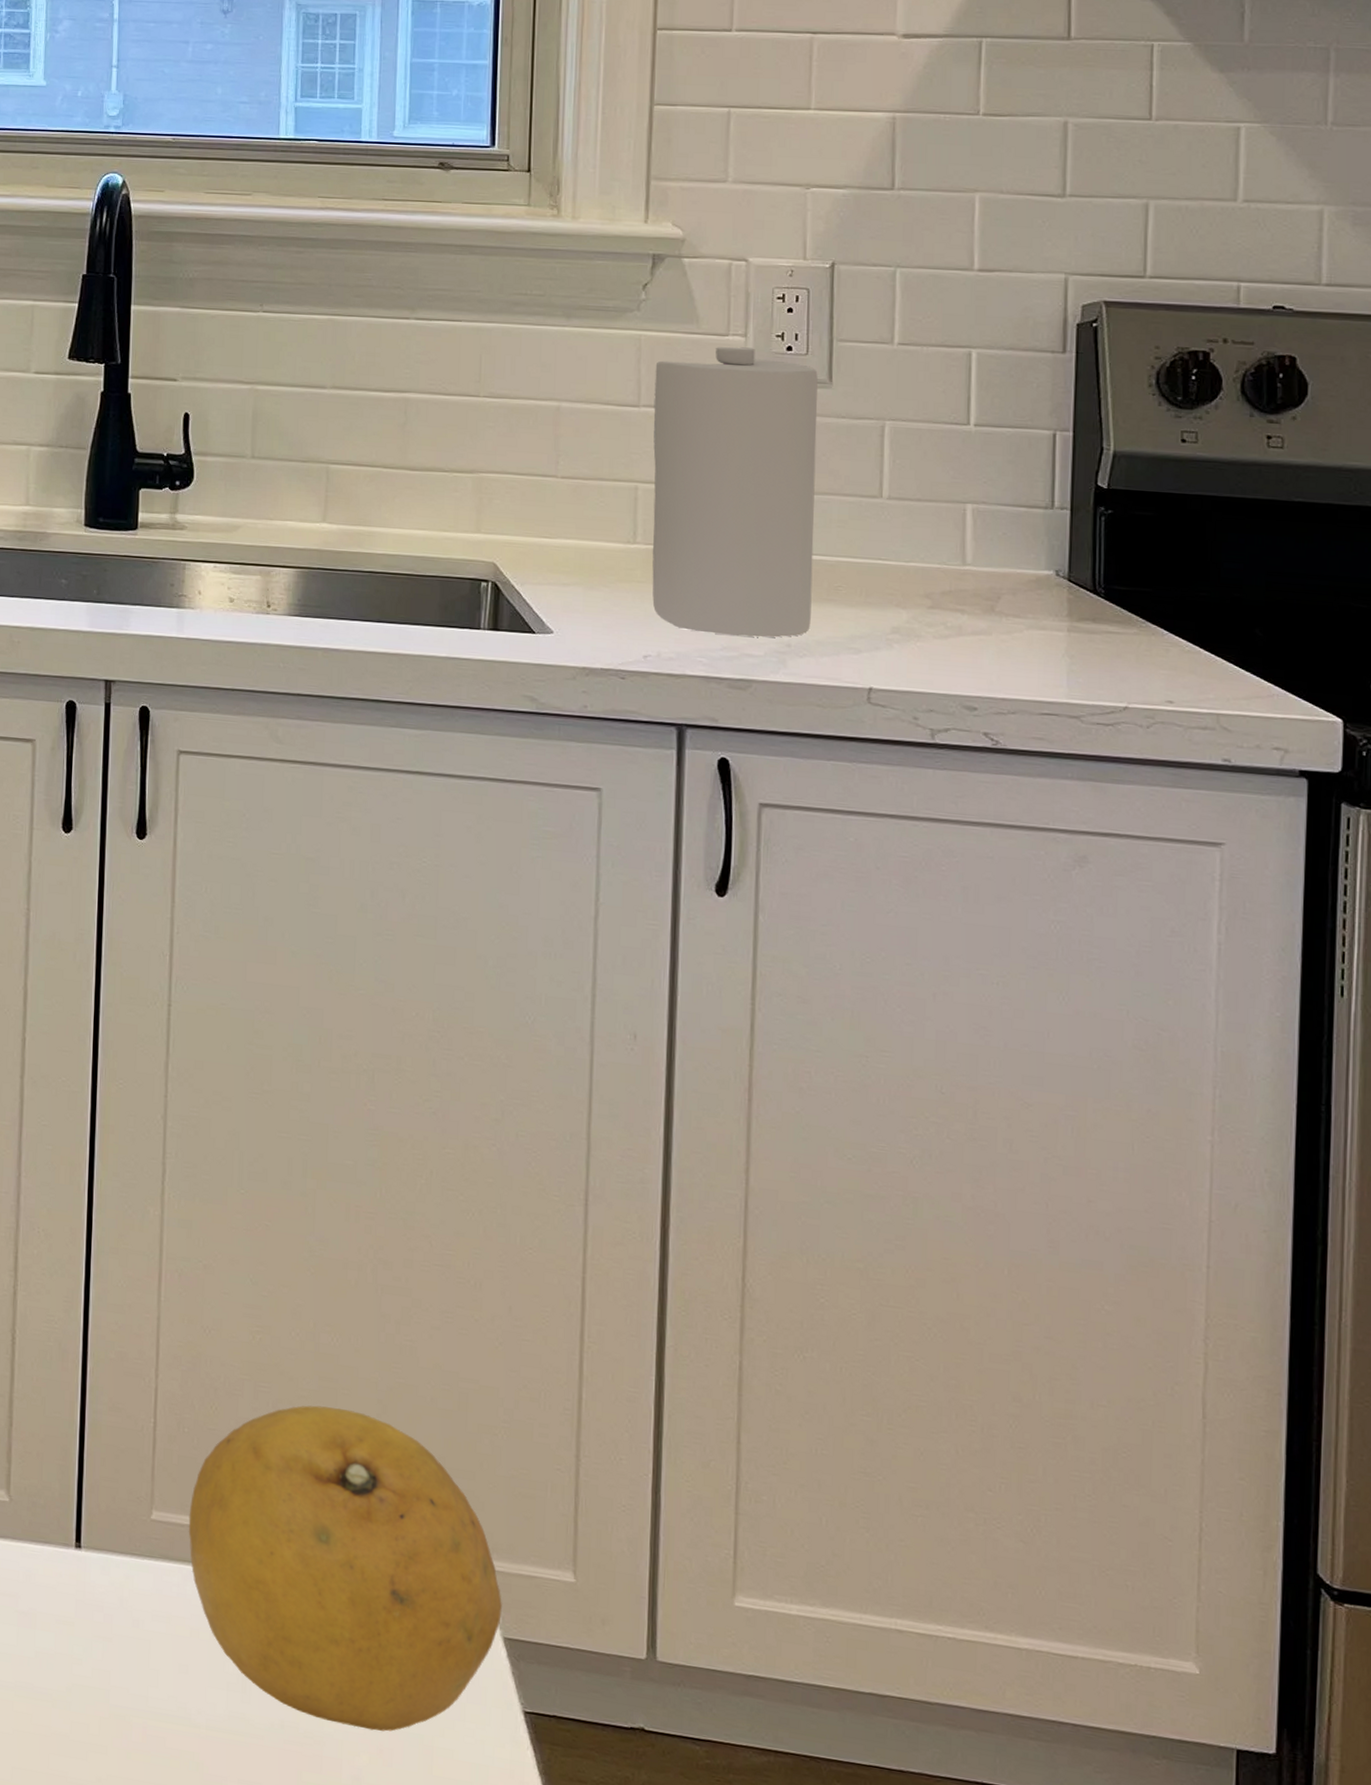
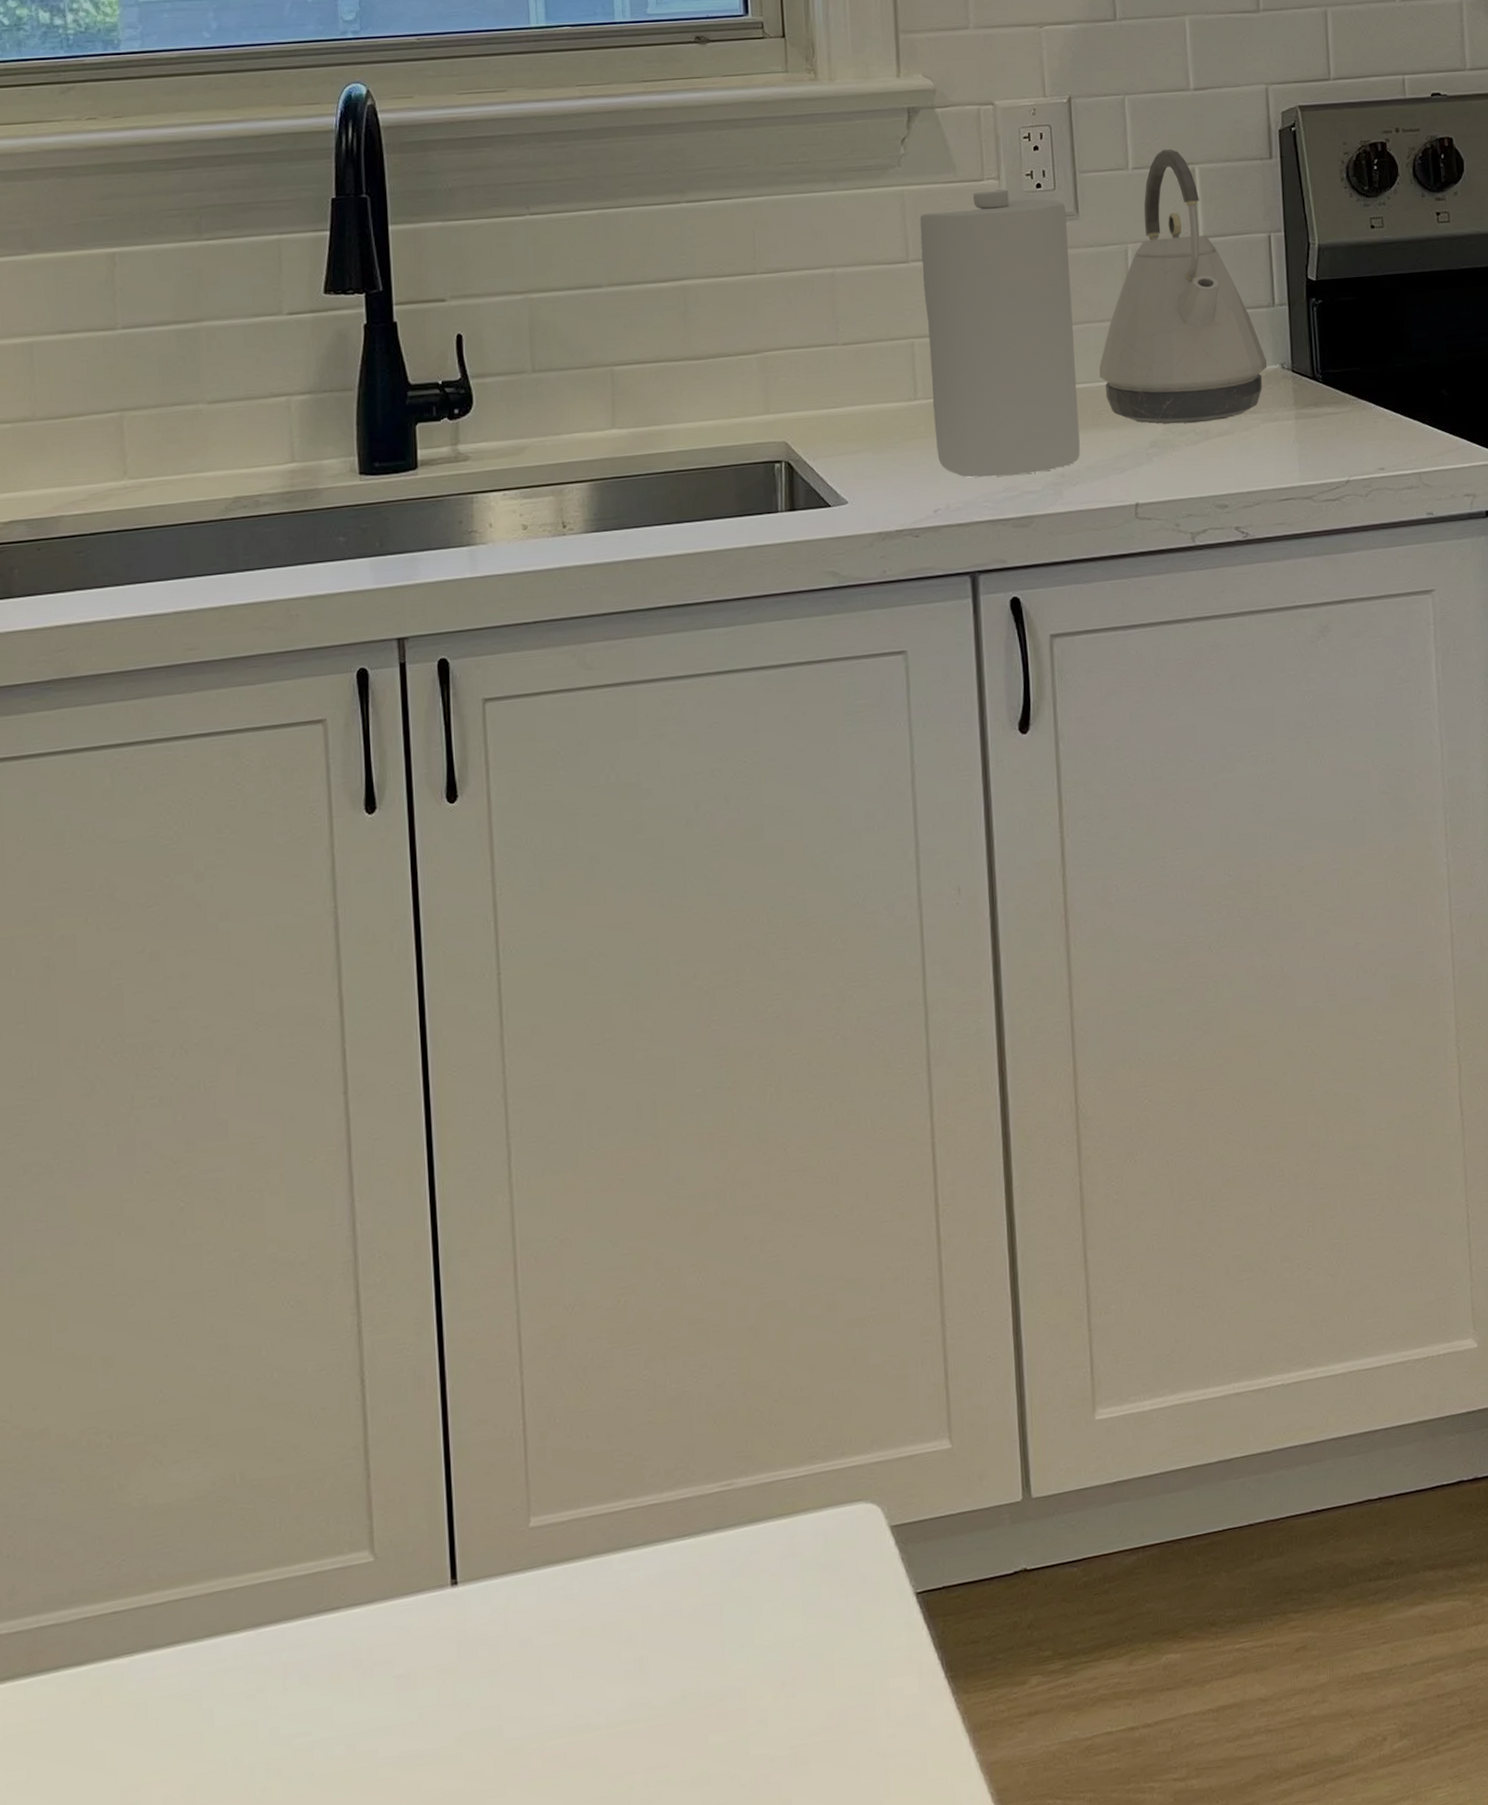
fruit: present [188,1405,502,1732] -> none [568,1345,887,1675]
kettle: none [840,328,1039,618] -> present [1099,148,1268,424]

